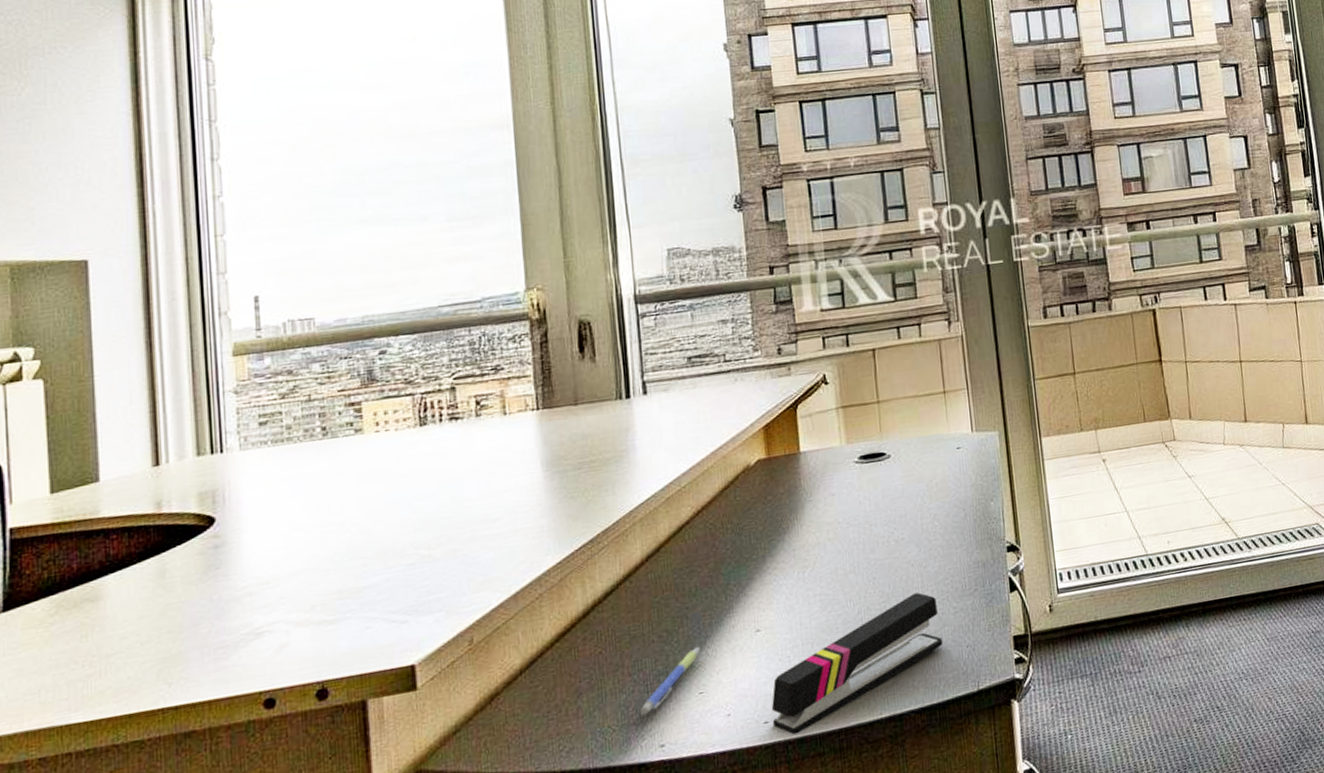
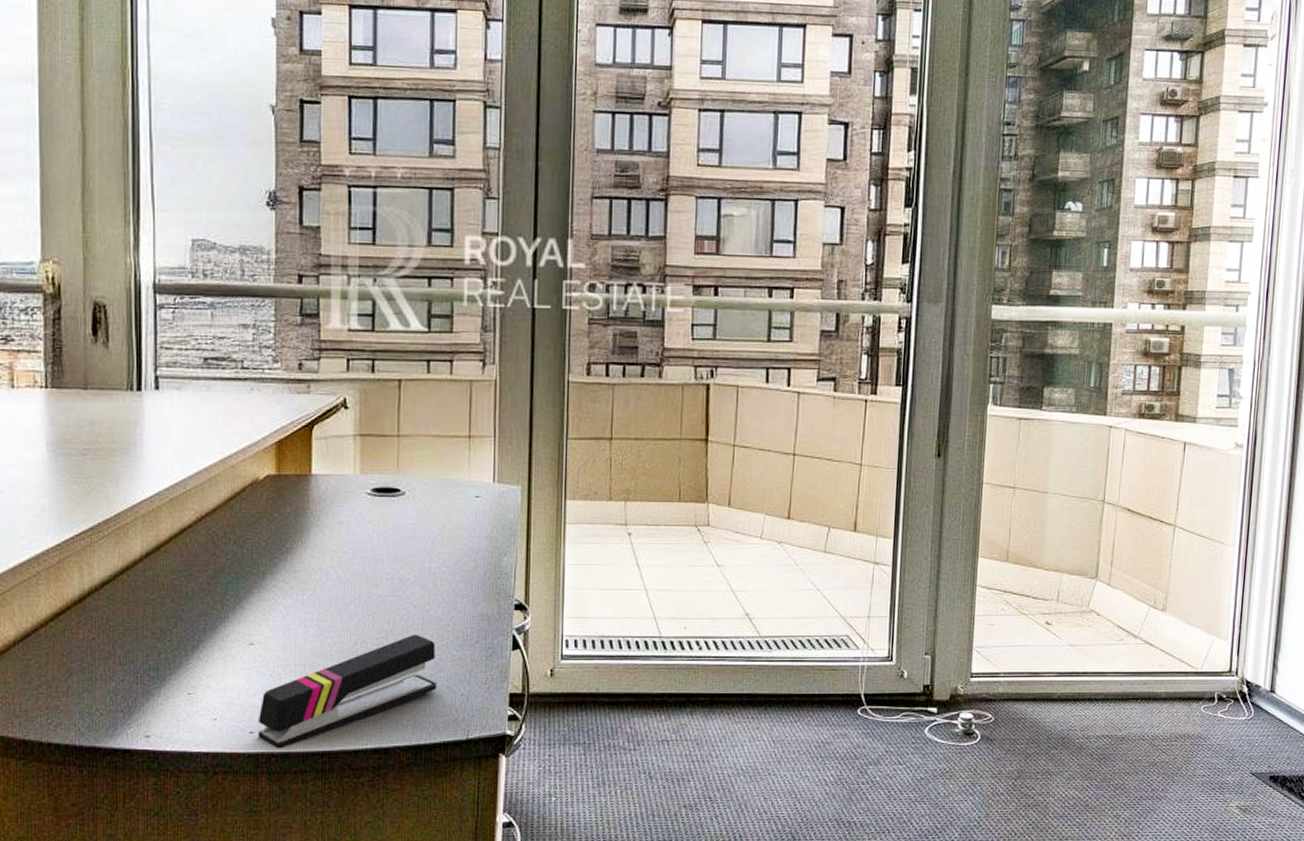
pen: present [641,646,700,716] -> none [129,648,192,705]

